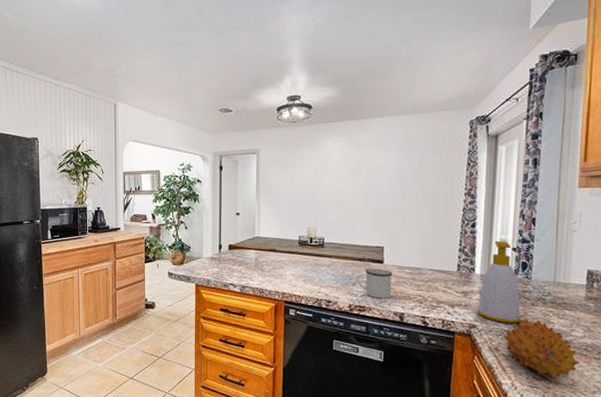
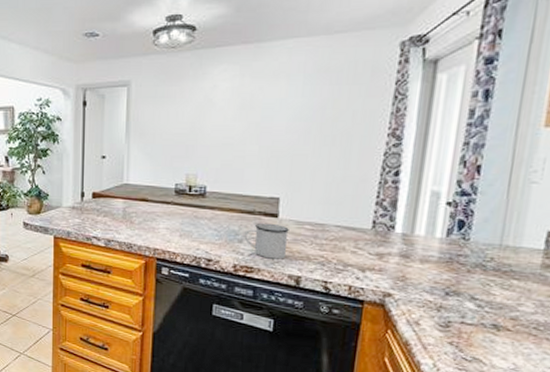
soap bottle: present [477,240,521,324] -> none [395,192,452,294]
fruit: present [504,319,580,379] -> none [427,289,527,361]

